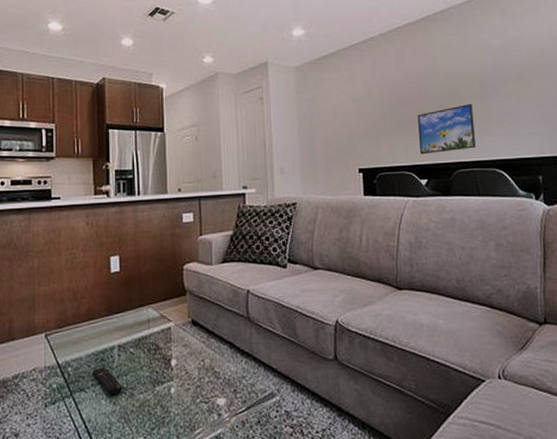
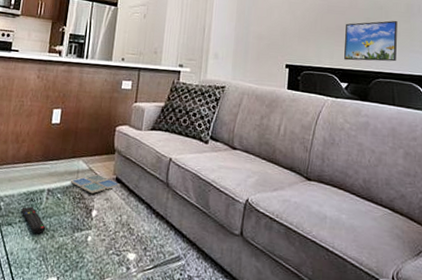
drink coaster: none [141,320,198,343] -> present [70,174,121,194]

